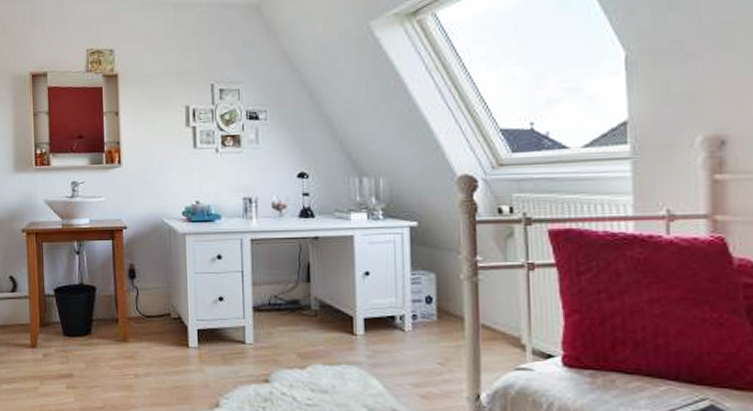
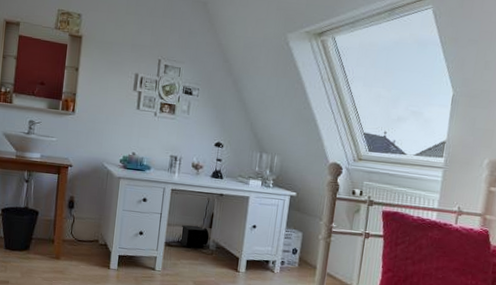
speaker: none [271,281,309,311] -> present [180,224,210,249]

